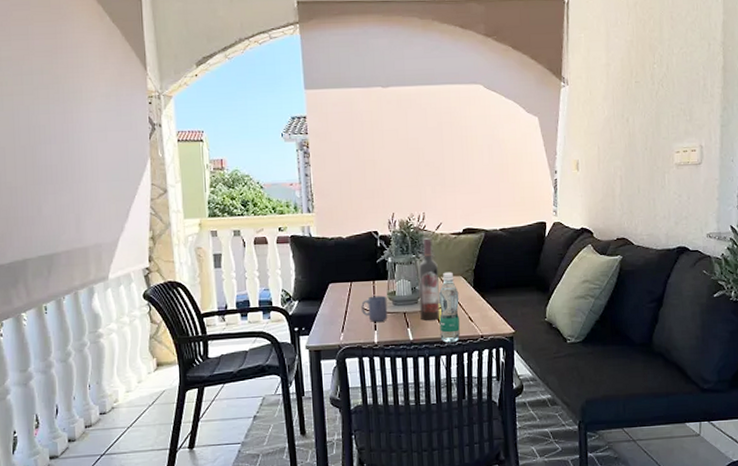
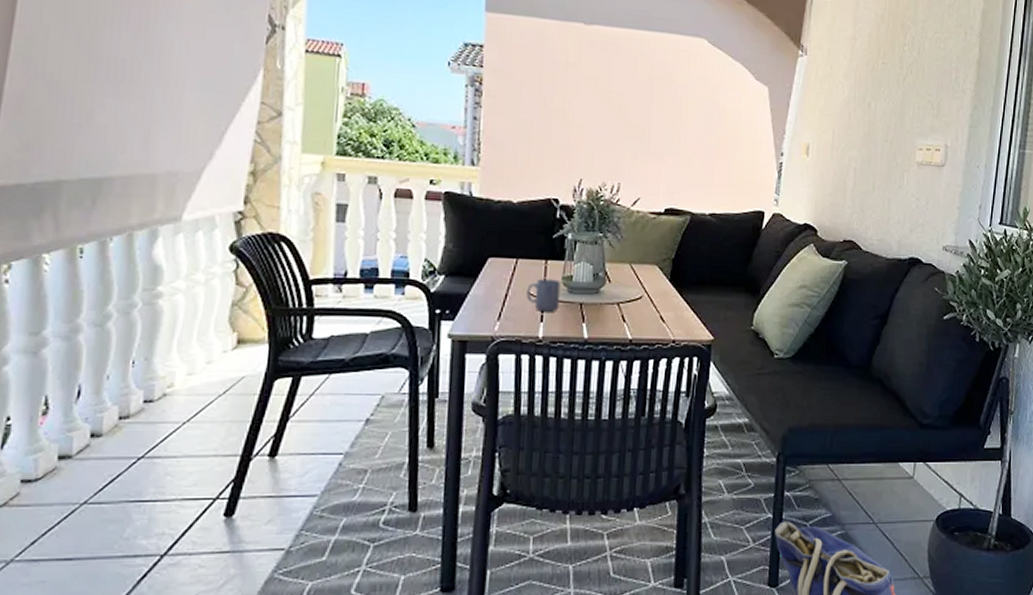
wine bottle: present [418,238,440,320] -> none [600,215,630,316]
bottle: present [439,272,461,343] -> none [622,258,651,346]

